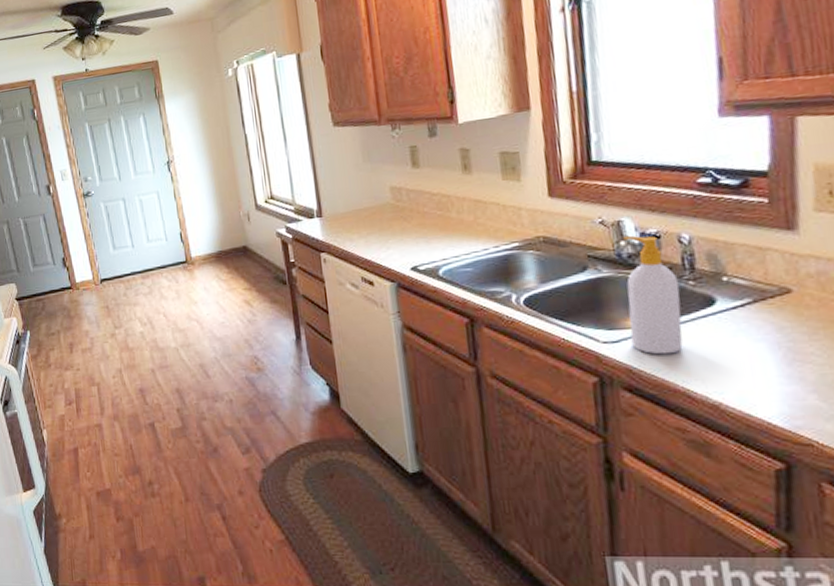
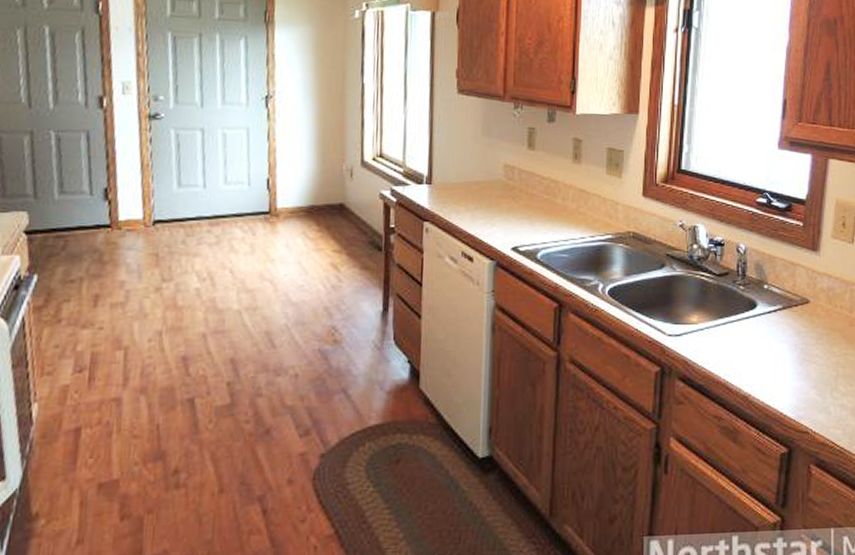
soap bottle: present [623,235,683,355] -> none [690,240,733,349]

